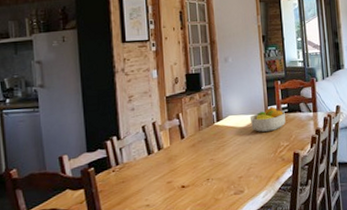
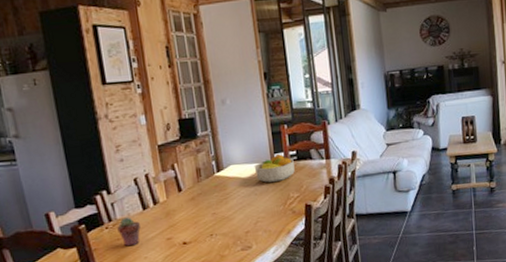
potted succulent: none [123,161,144,189] -> present [117,217,141,247]

